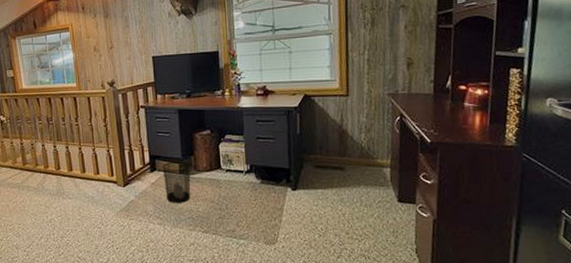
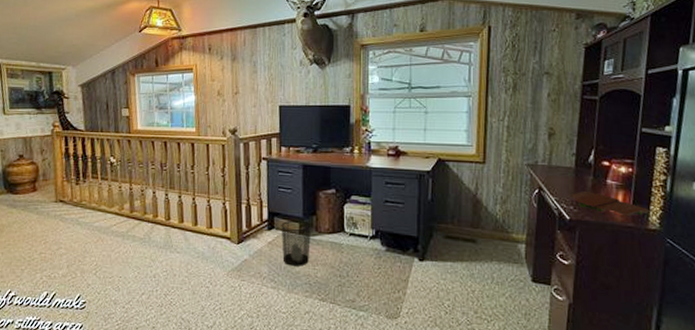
papers: none [428,114,508,136] -> present [568,190,652,219]

